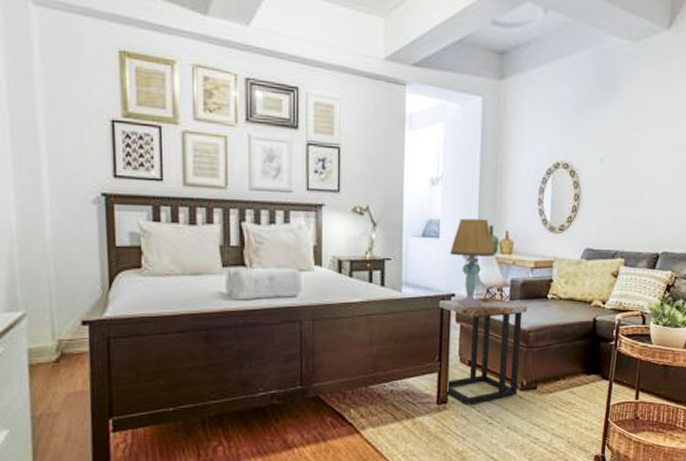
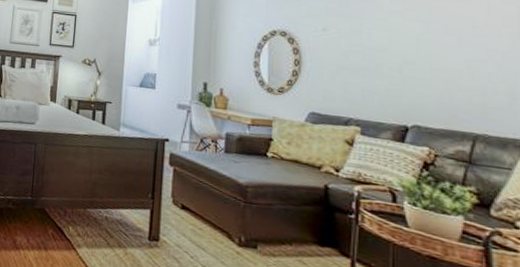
side table: present [438,297,528,406] -> none [152,143,245,250]
table lamp: present [450,218,495,308] -> none [165,74,209,155]

